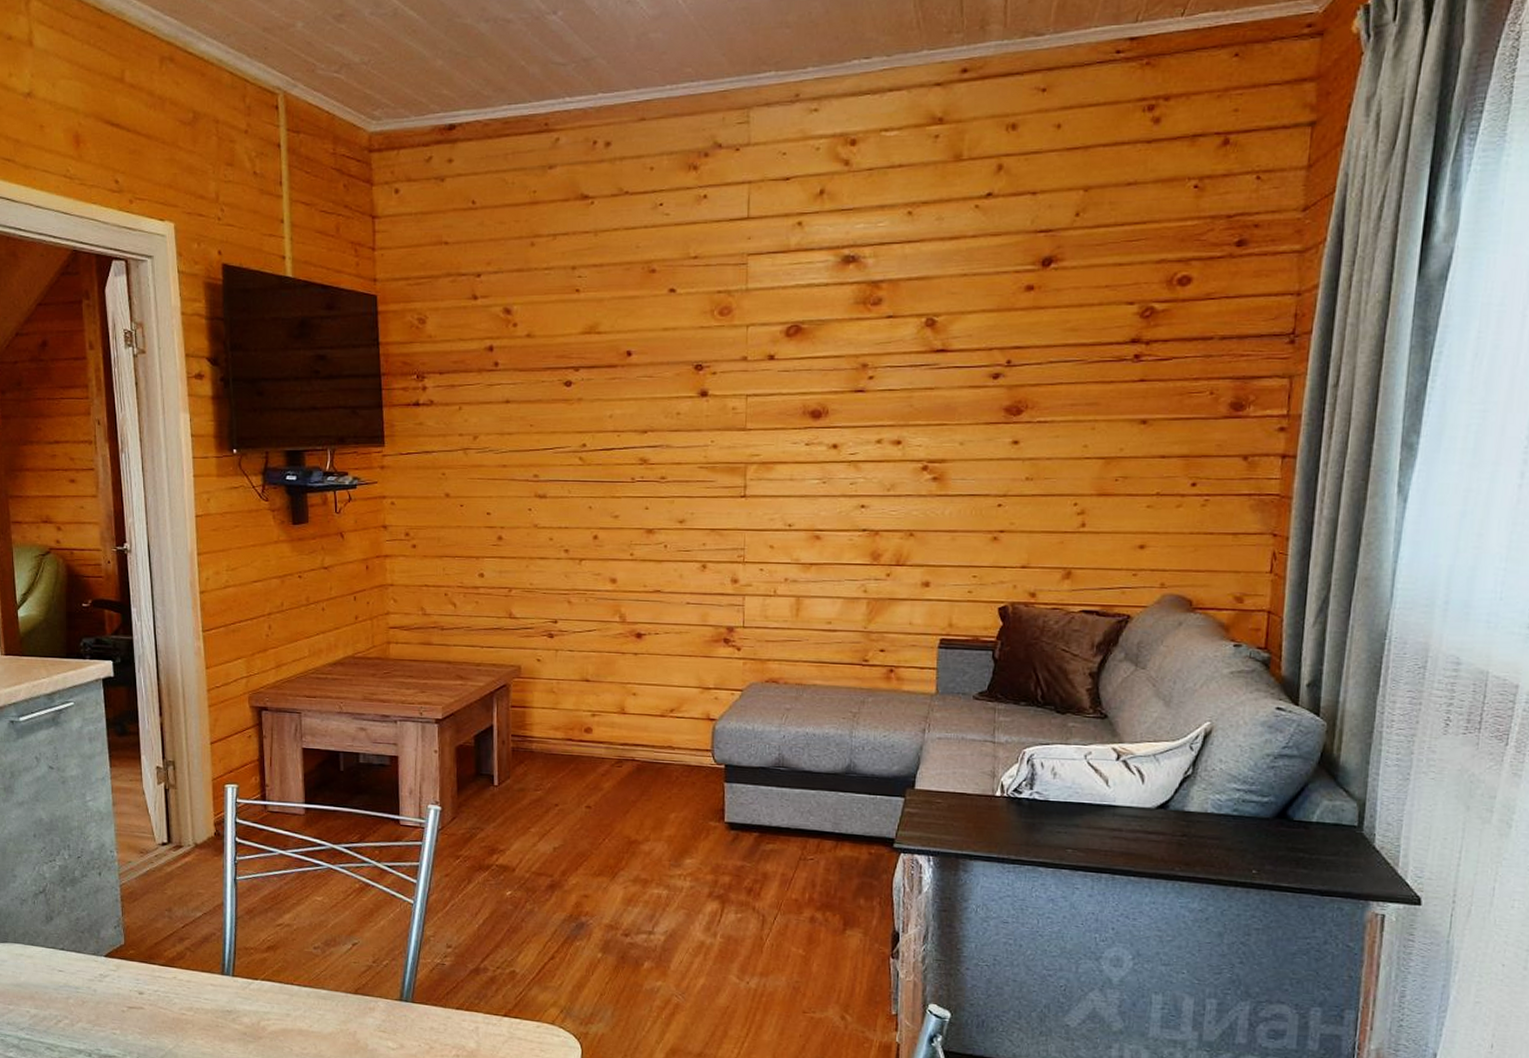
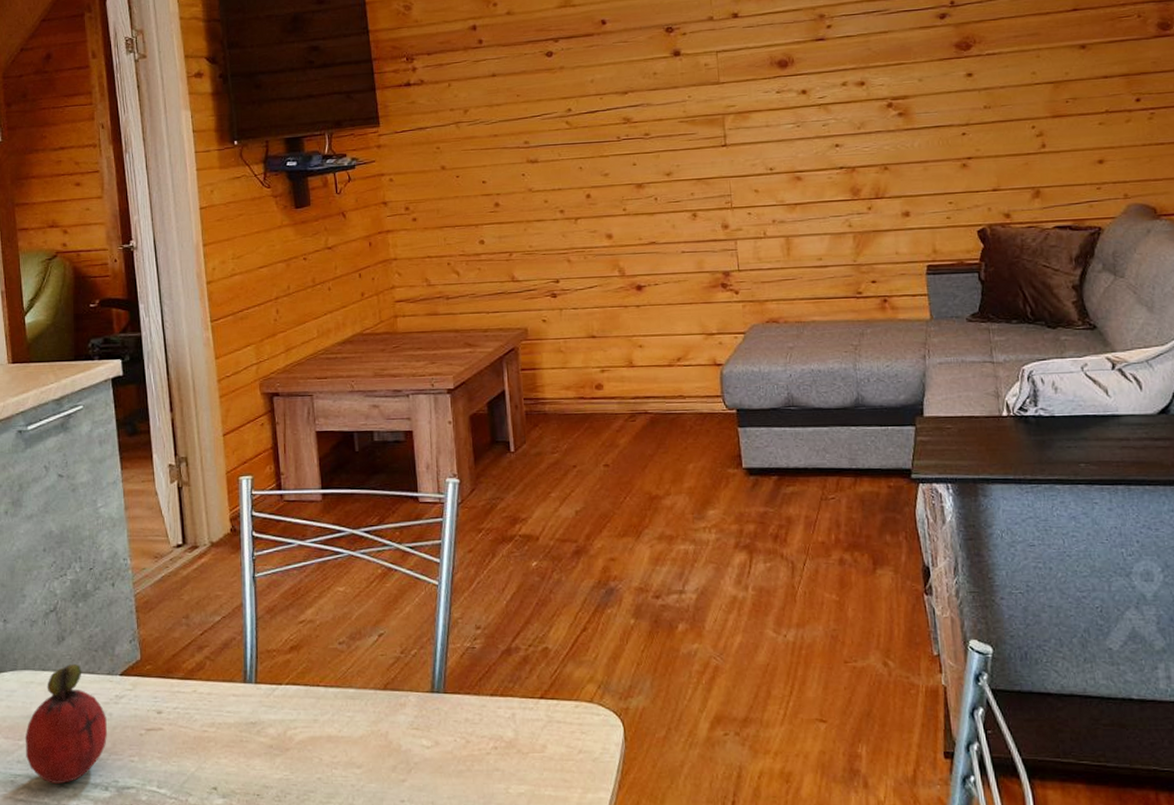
fruit: none [14,942,91,1047] -> present [24,664,107,783]

